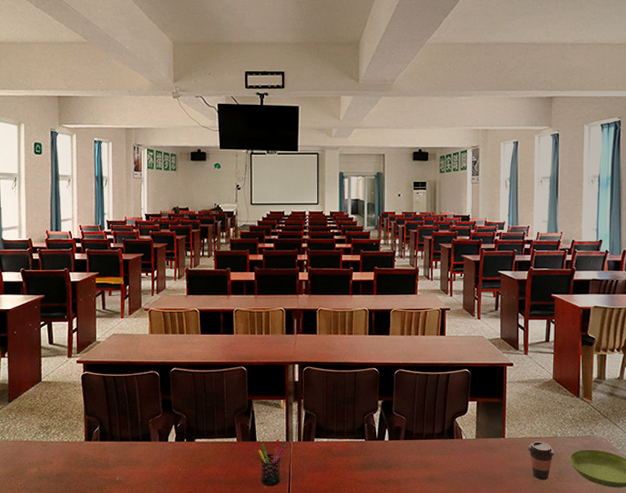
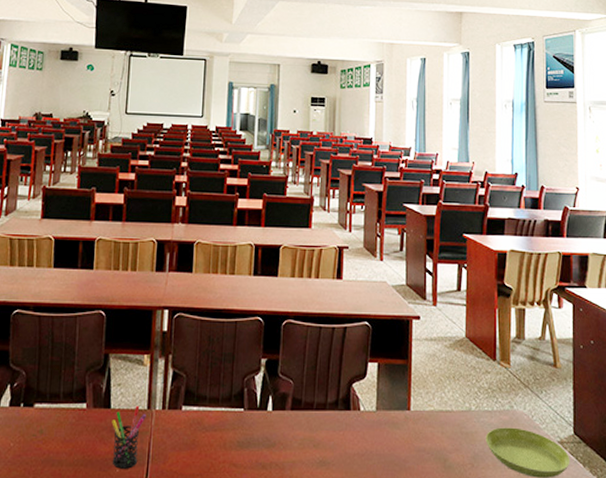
coffee cup: present [528,441,554,480] -> none [437,415,468,467]

